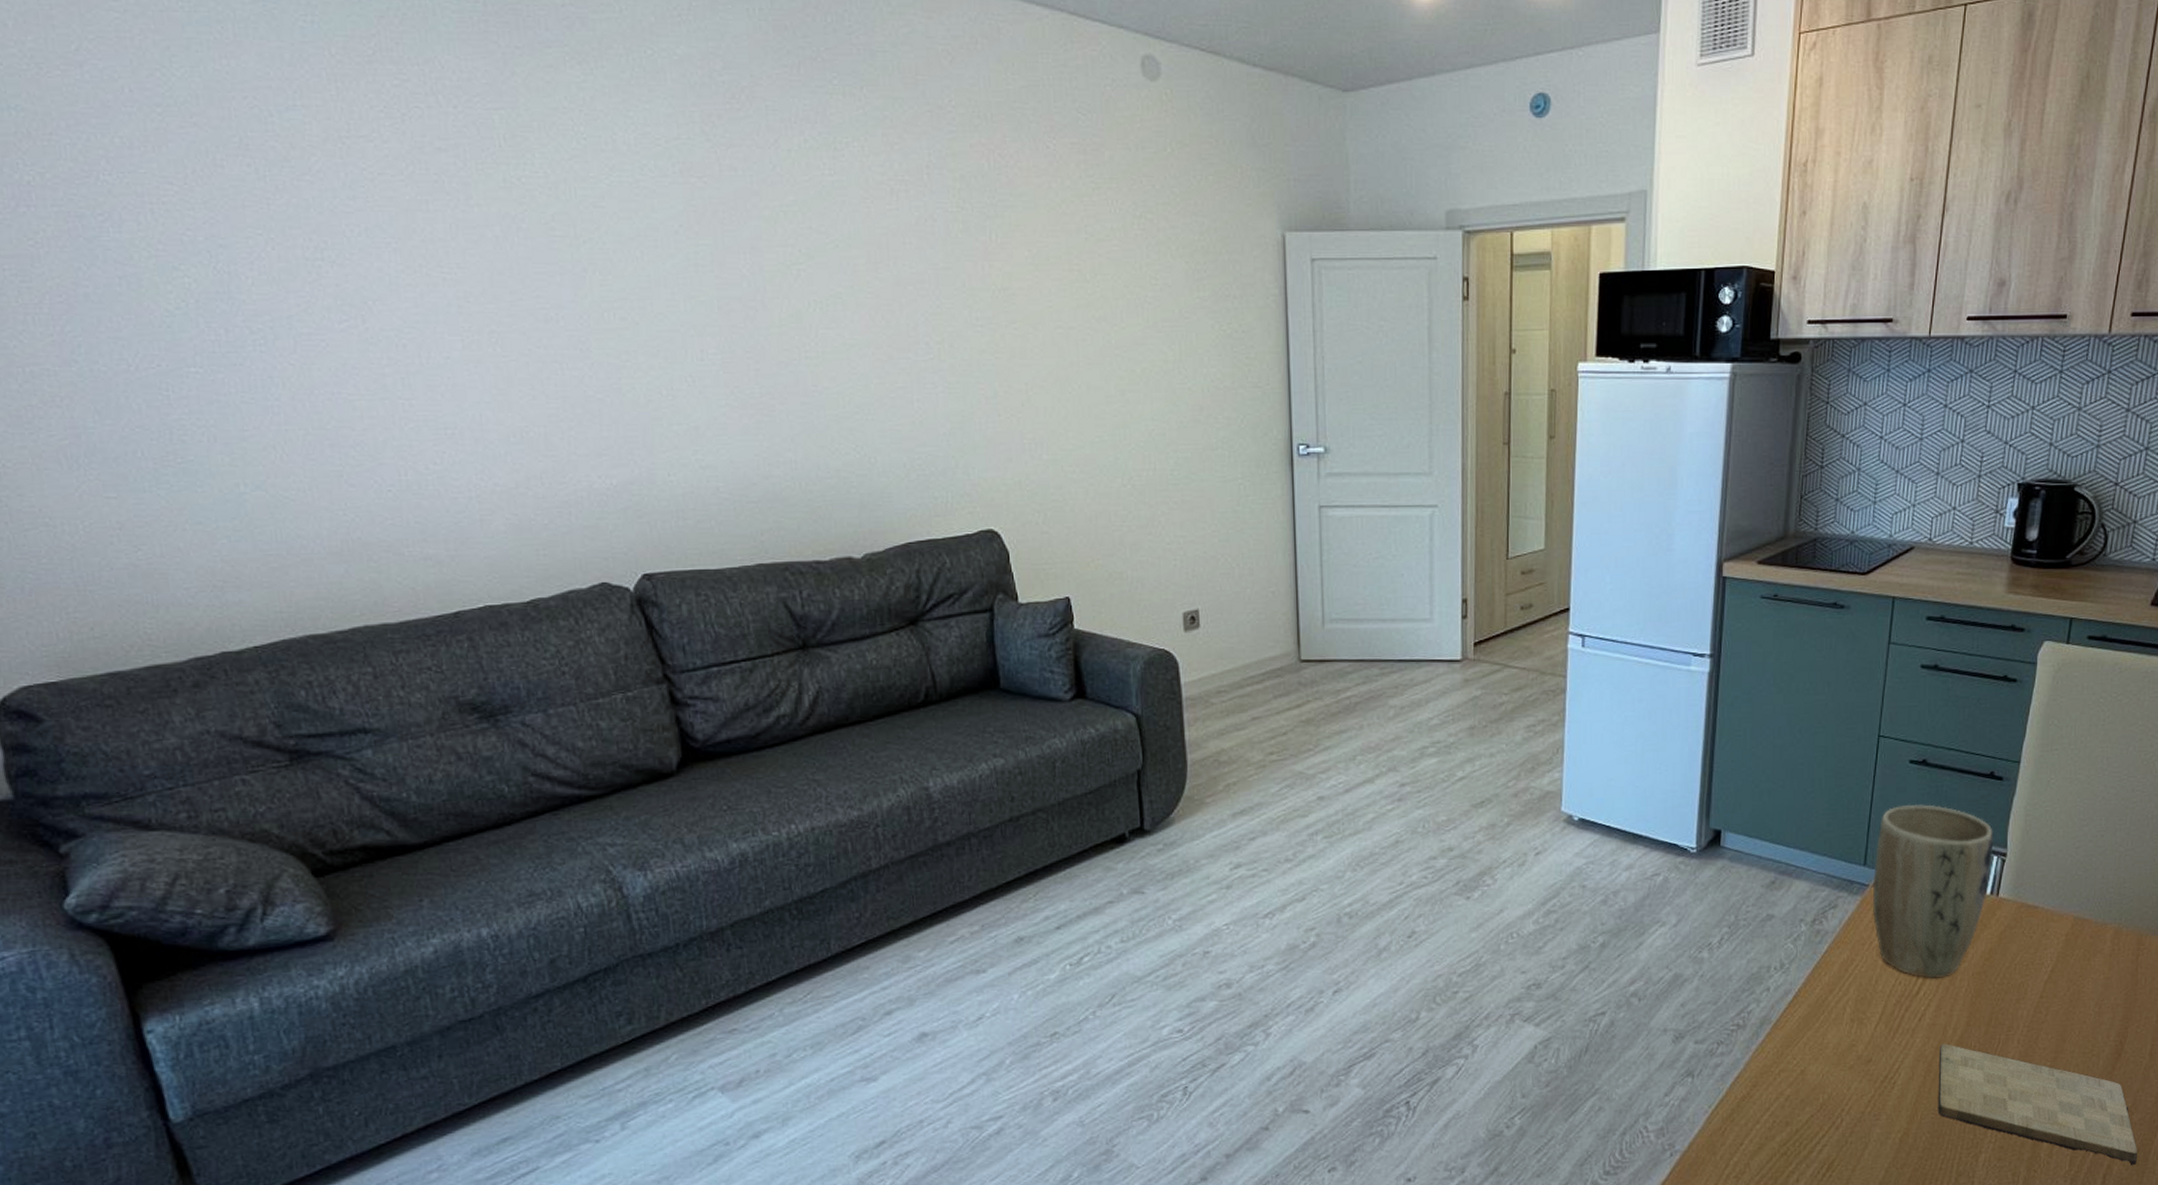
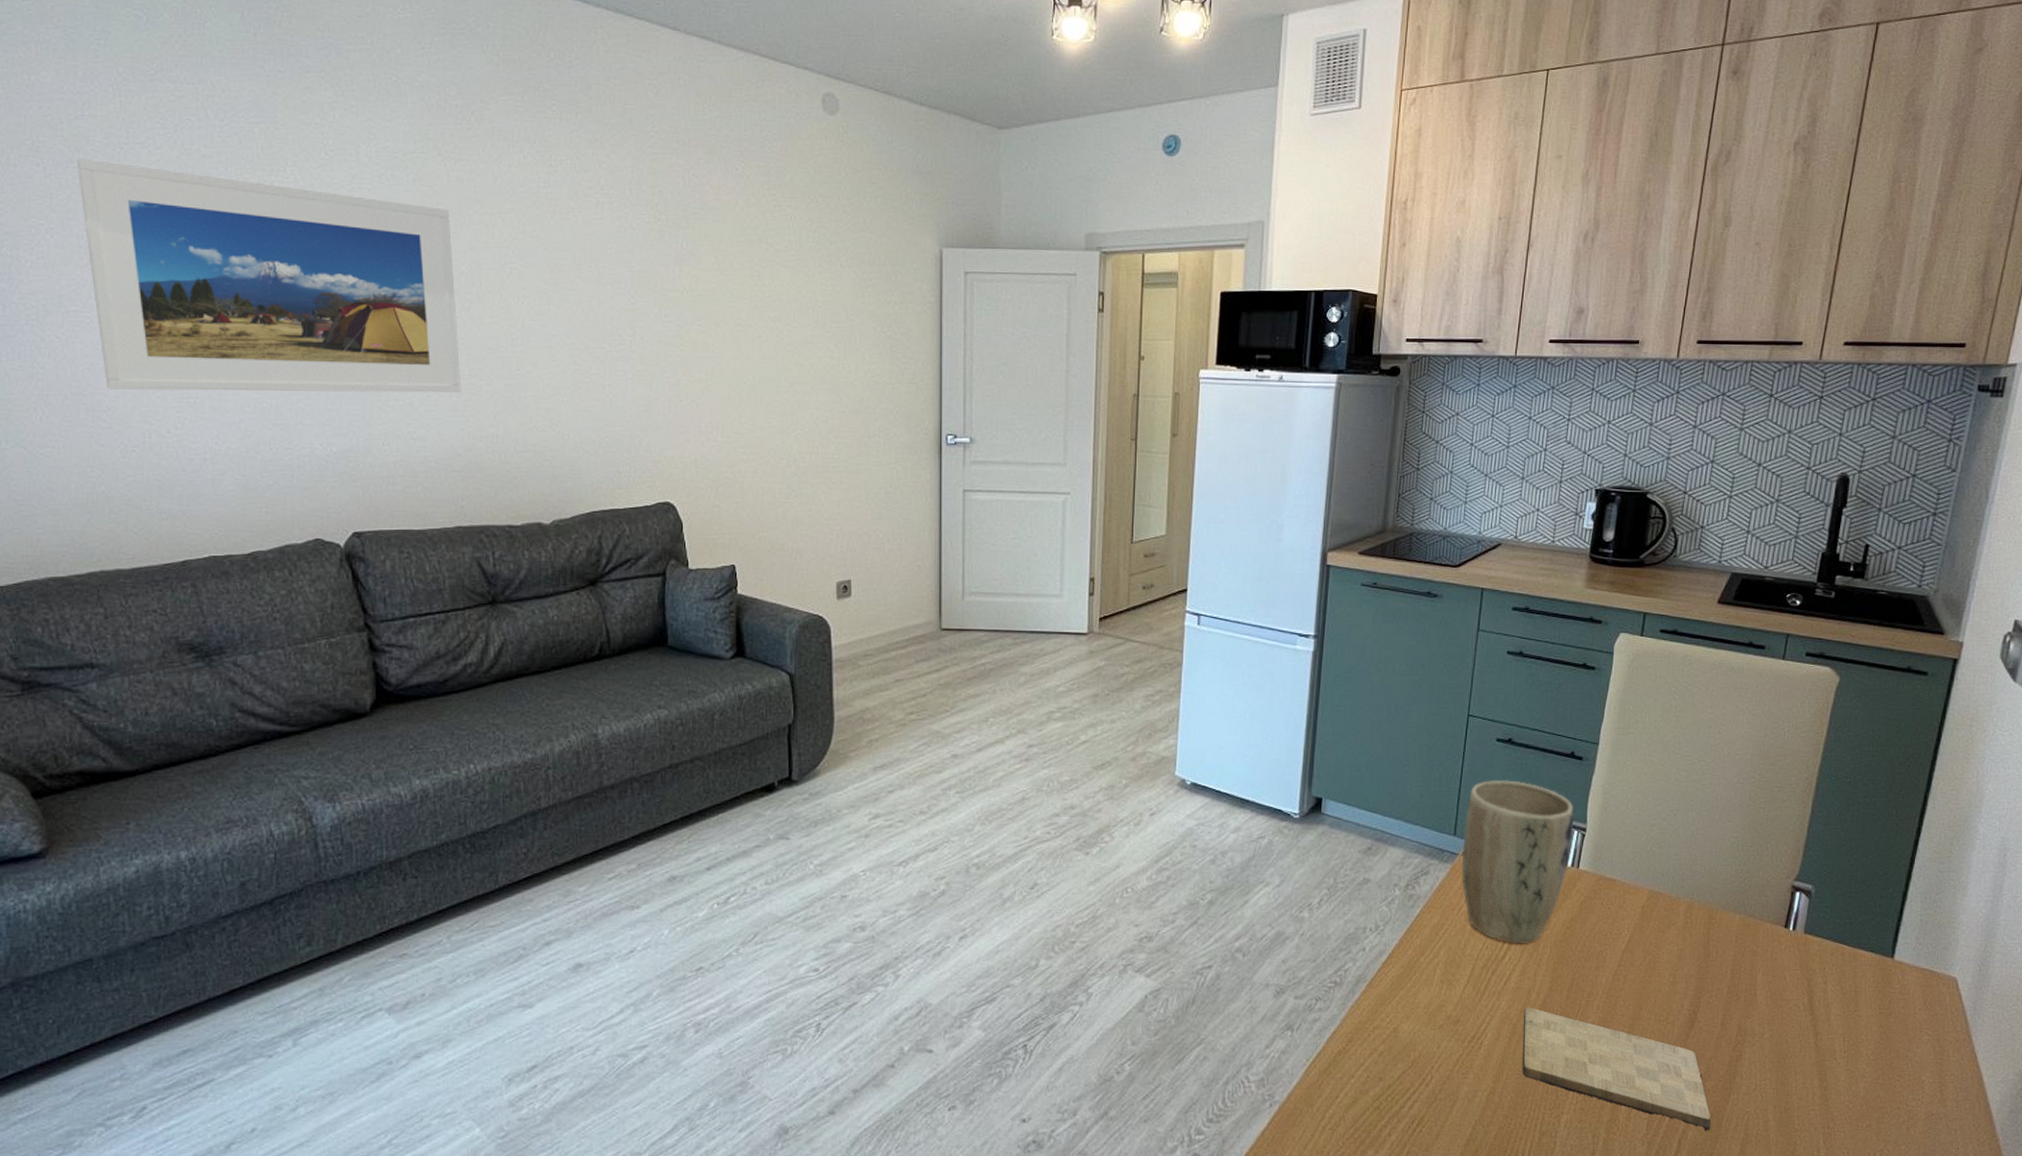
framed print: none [292,156,753,422] -> present [76,158,462,394]

